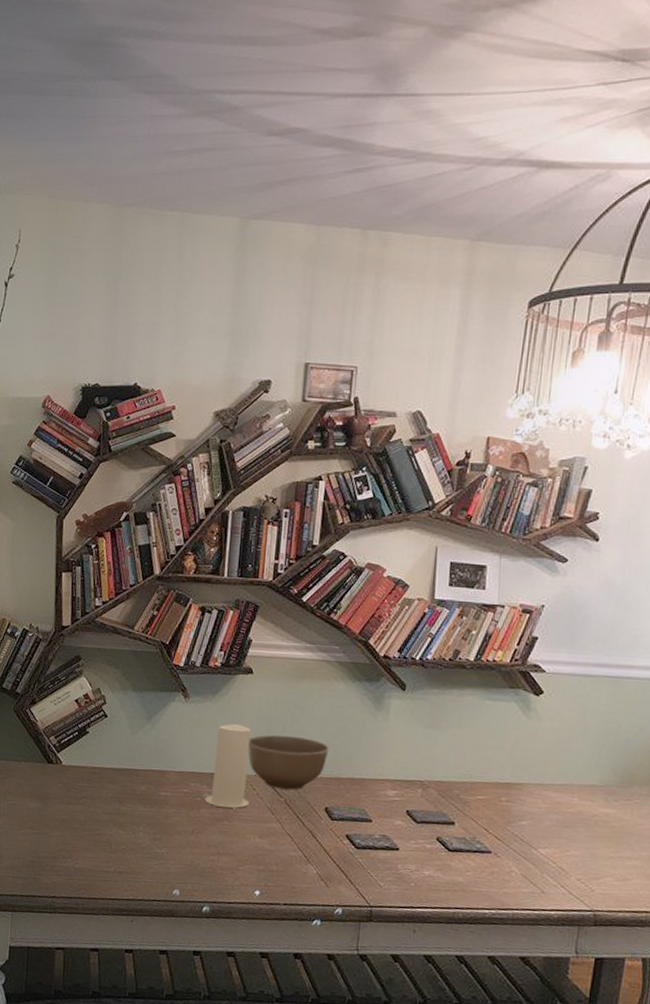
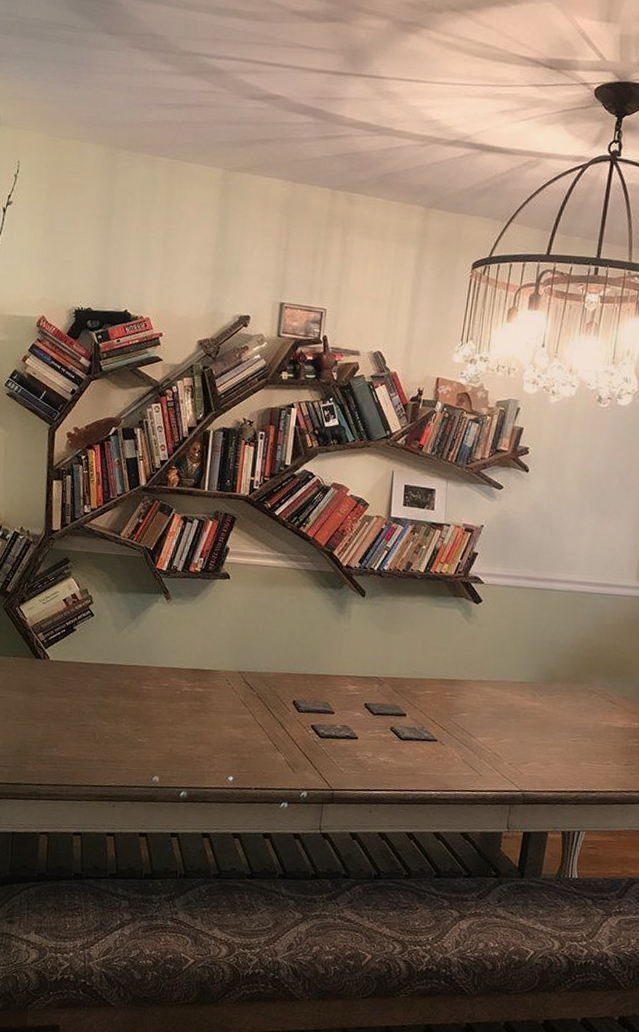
candle: present [204,724,251,809] -> none [183,624,227,702]
bowl: present [248,734,329,790] -> none [224,634,297,685]

